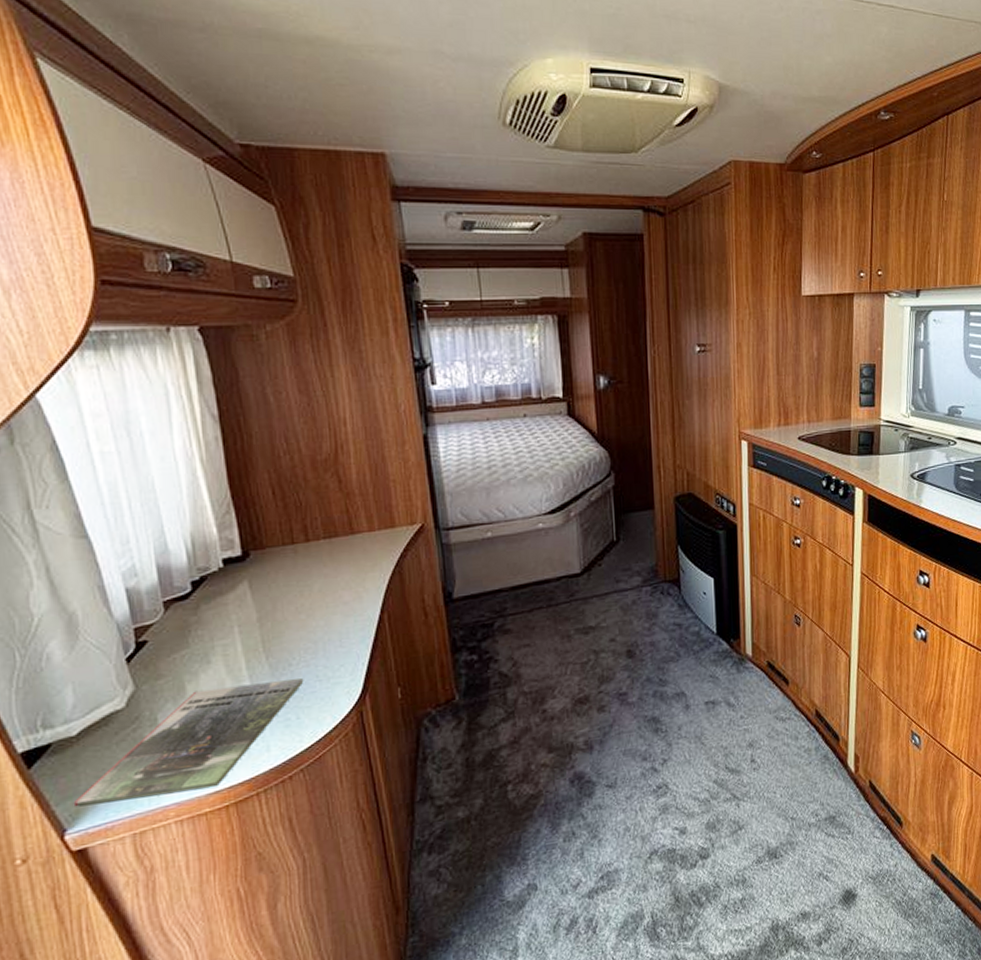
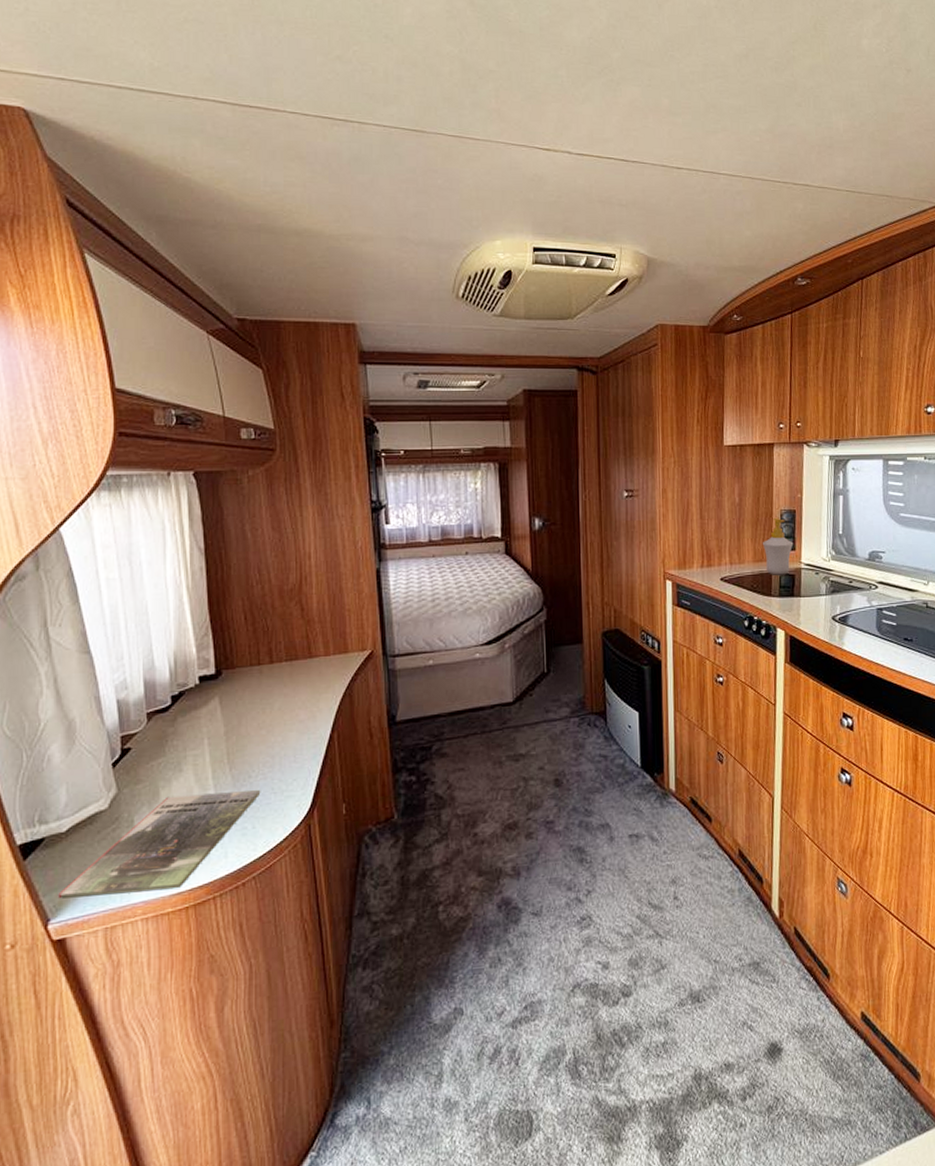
soap bottle: none [841,372,873,433] -> present [762,517,794,575]

